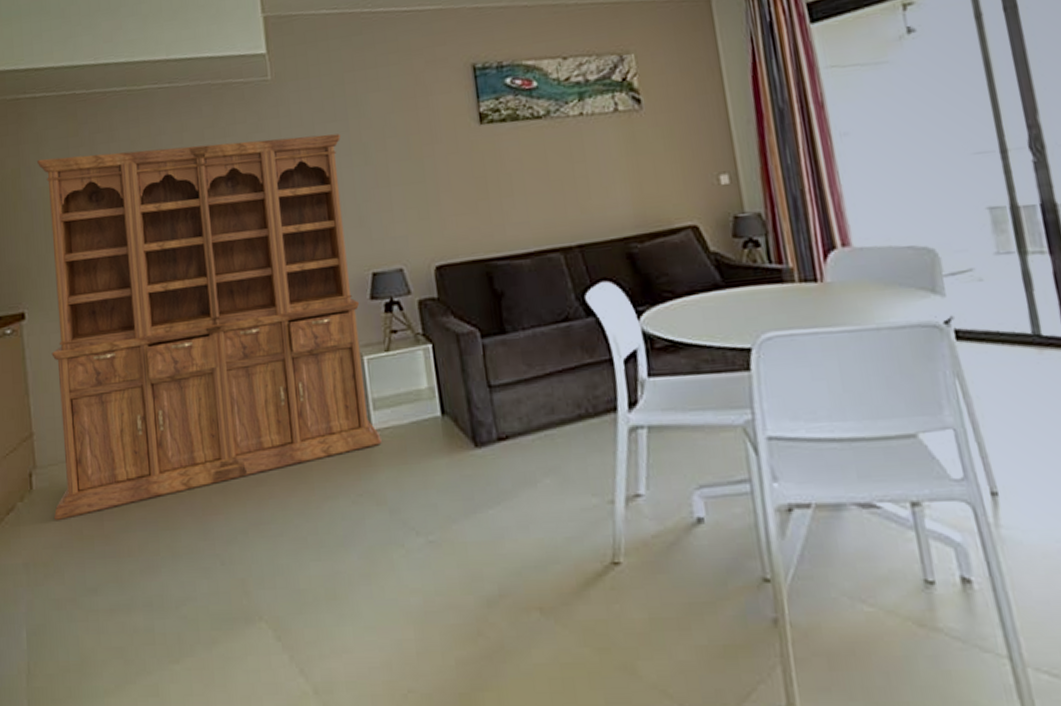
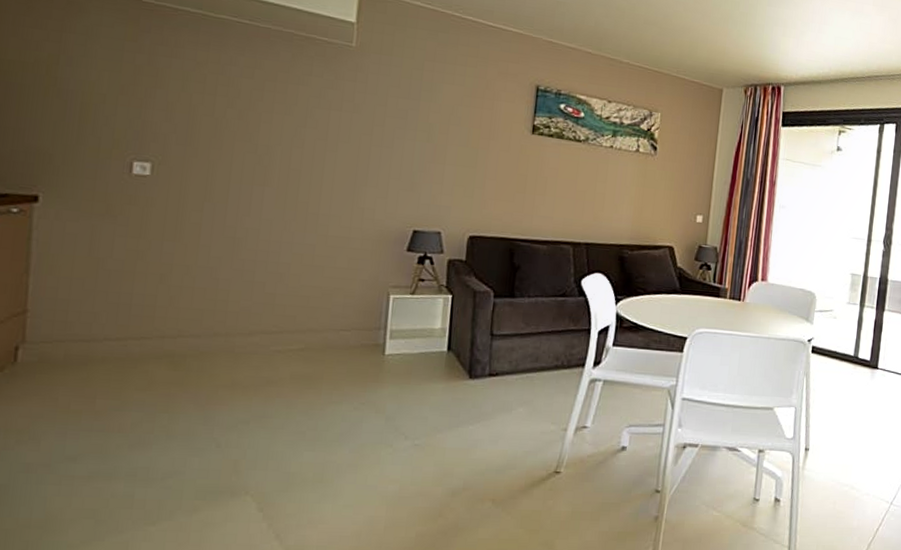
bookcase: present [37,133,382,521] -> none [37,52,411,394]

